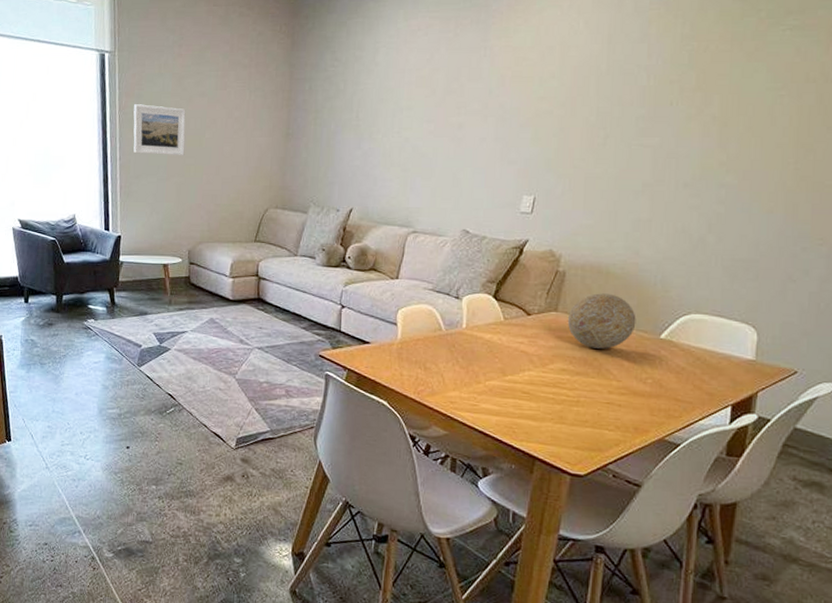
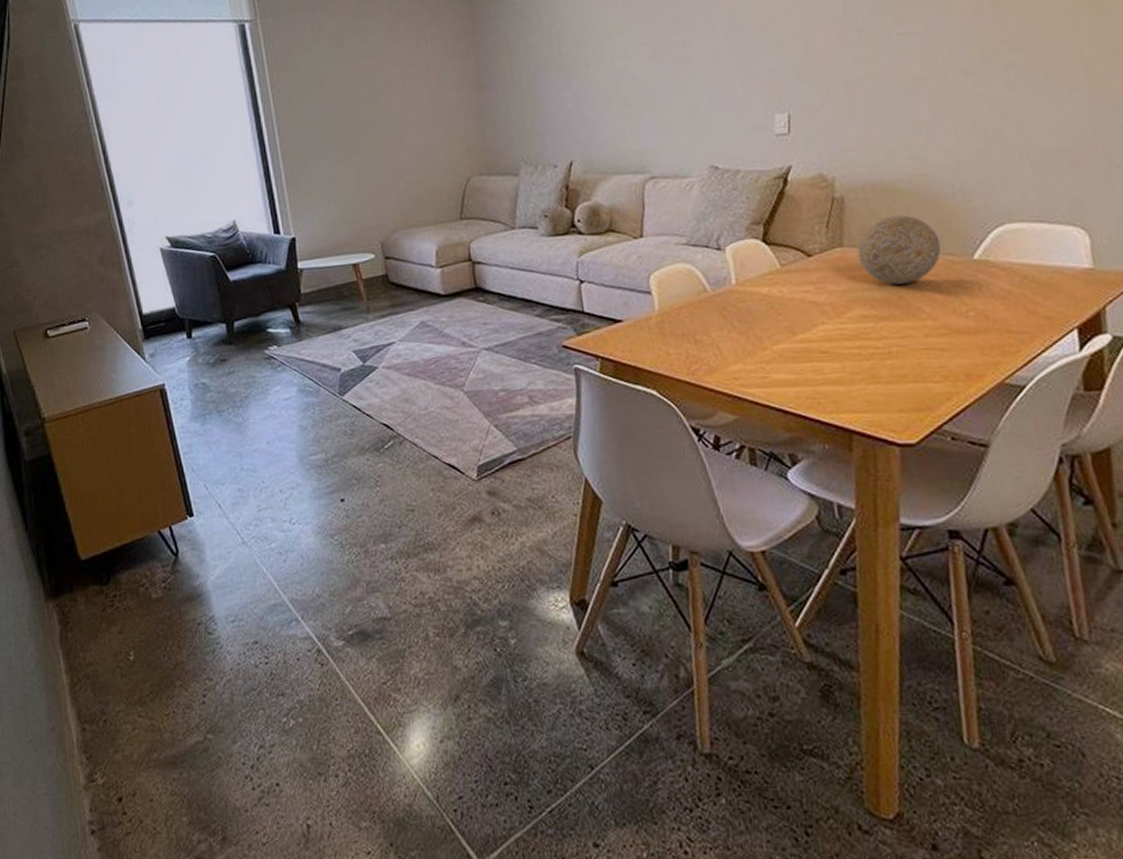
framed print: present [133,104,186,156] -> none [288,73,359,136]

